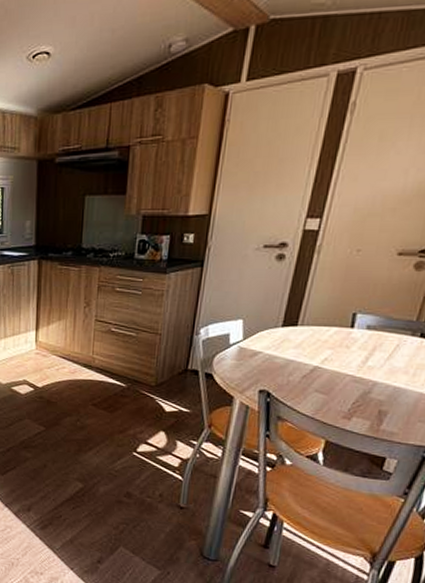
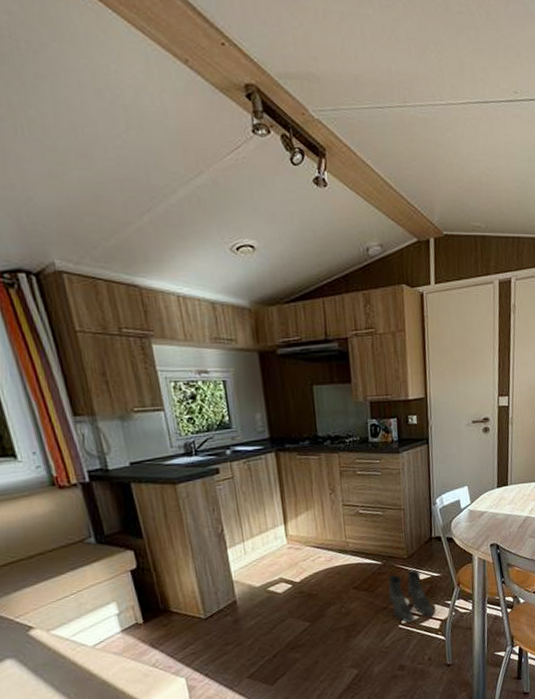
boots: none [127,398,175,454] -> present [388,569,434,624]

